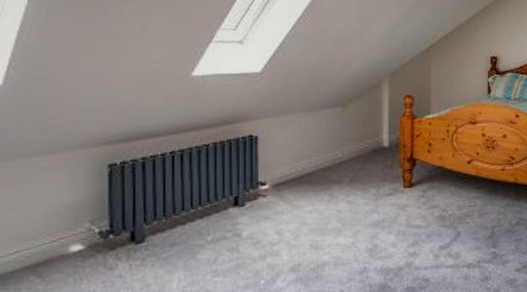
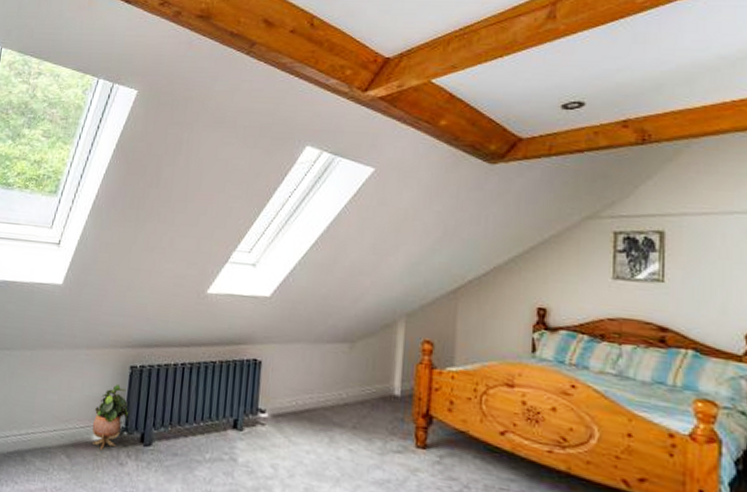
potted plant: none [67,186,113,260] -> present [92,384,130,450]

